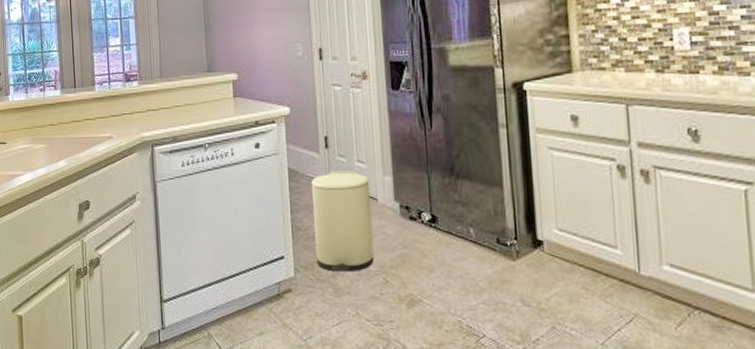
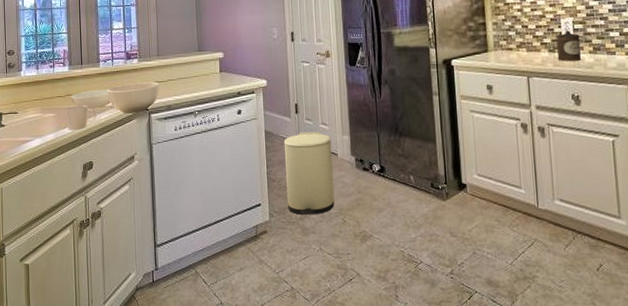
mug: none [57,135,93,164] -> present [64,105,97,131]
bowl: none [63,116,109,140] -> present [70,88,111,110]
bowl: none [103,108,163,146] -> present [107,82,159,114]
canister: none [667,44,702,85] -> present [557,30,582,61]

